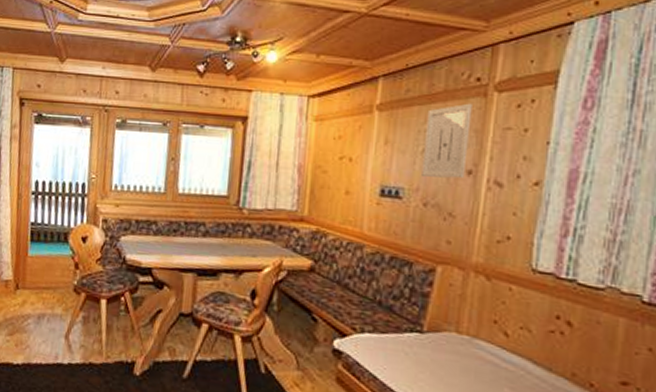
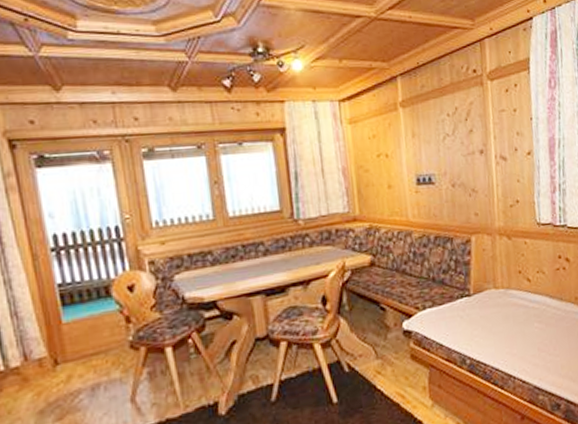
wall art: present [422,103,472,179] -> none [441,92,478,162]

